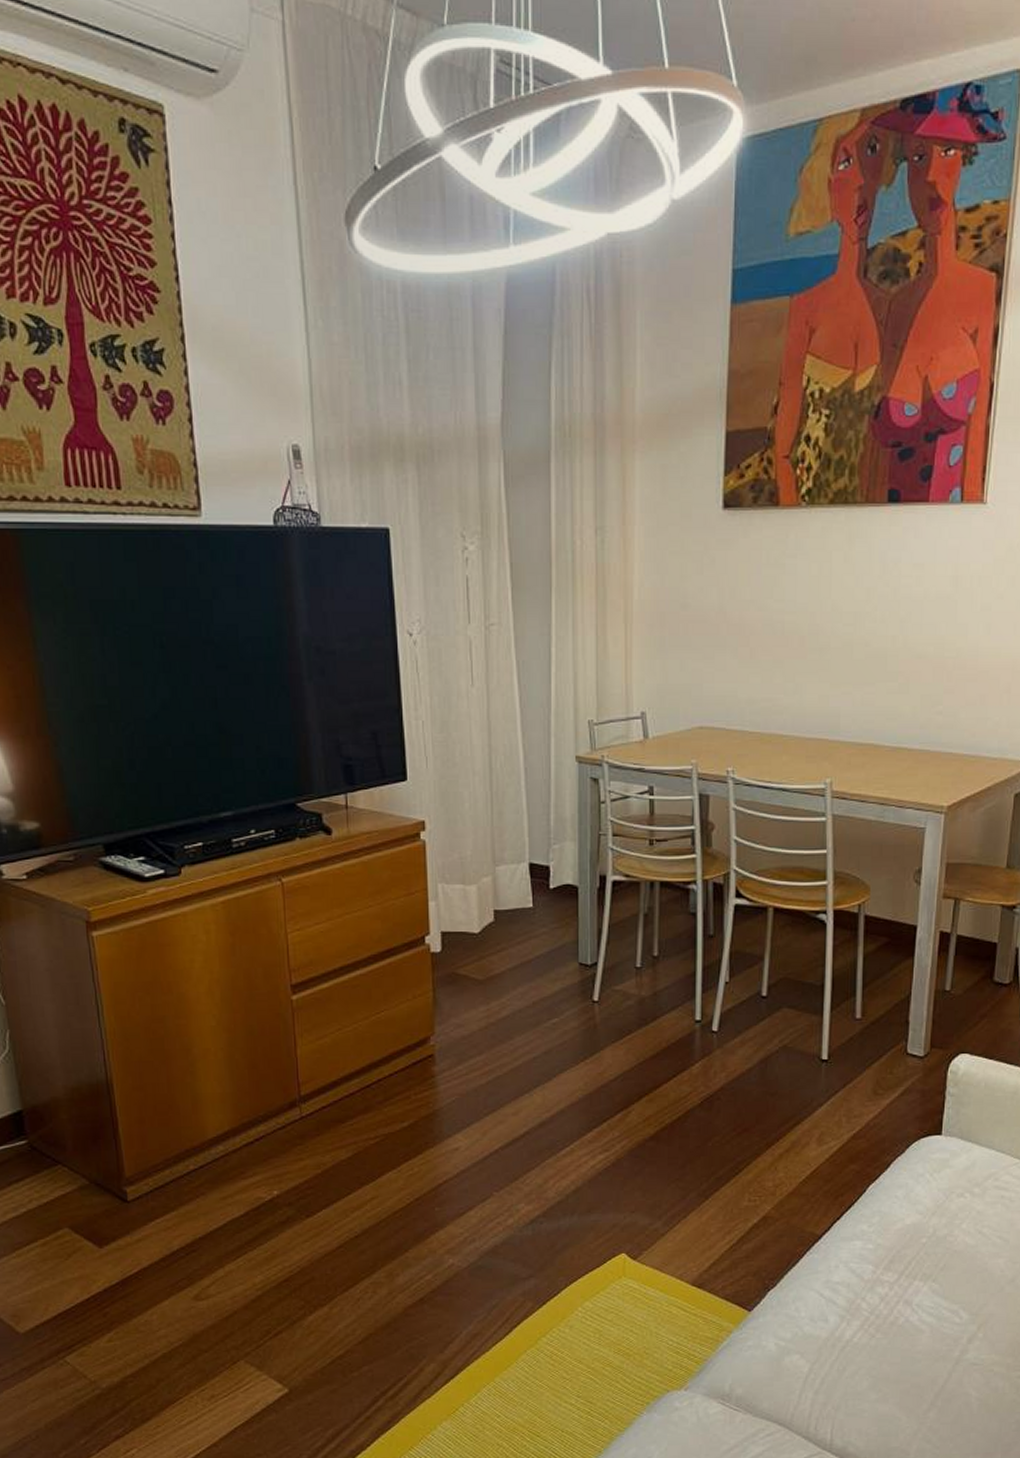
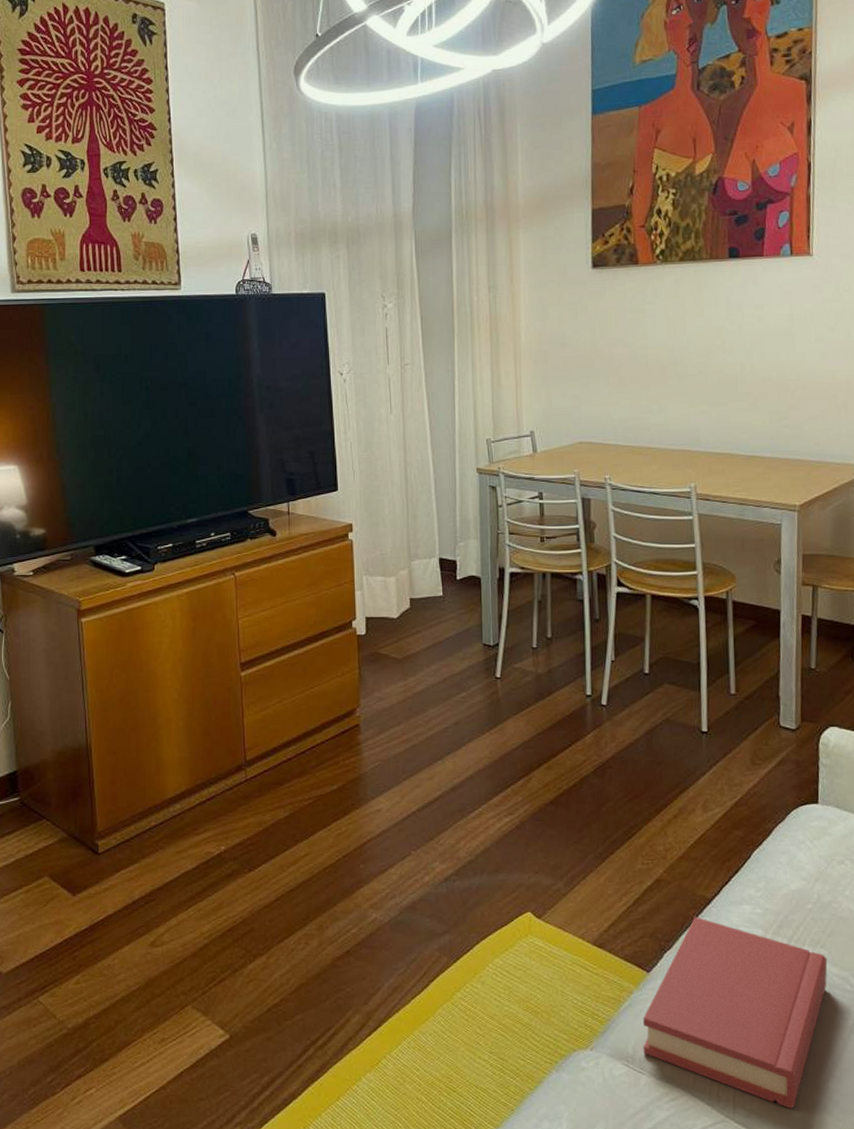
hardback book: none [740,1253,938,1439] -> present [643,916,828,1109]

